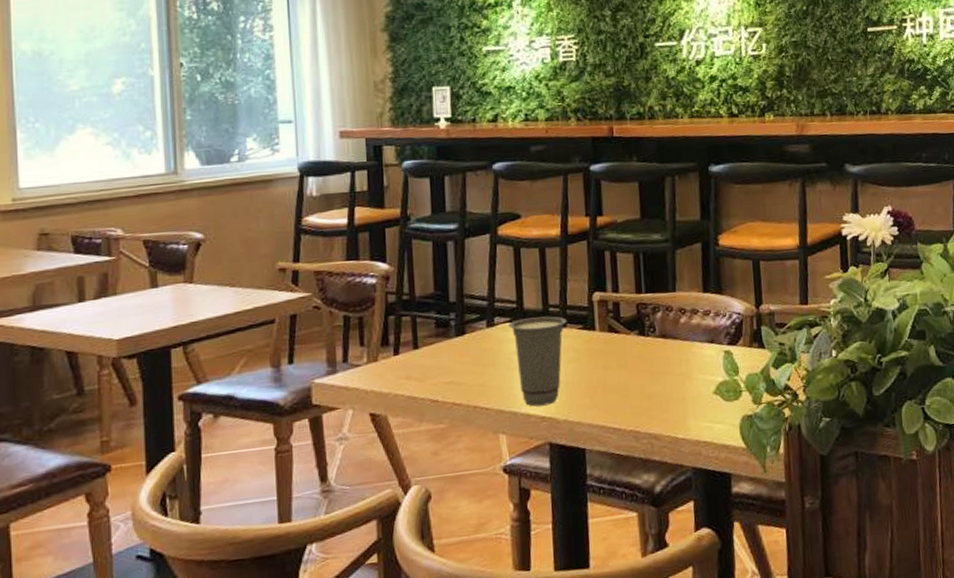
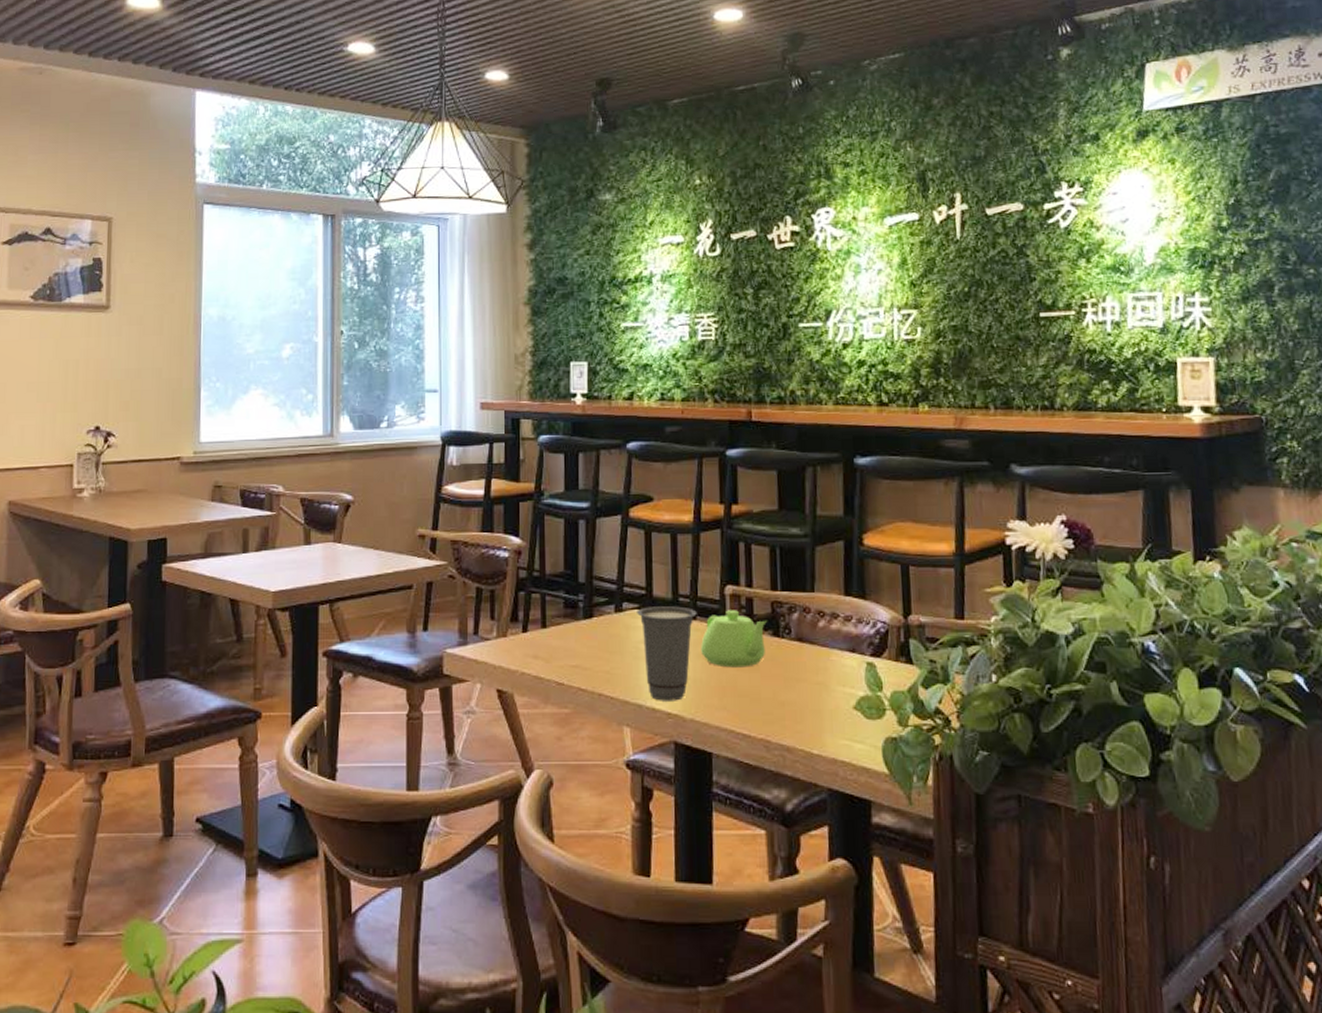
teapot: none [572,314,633,369] -> present [701,610,767,668]

